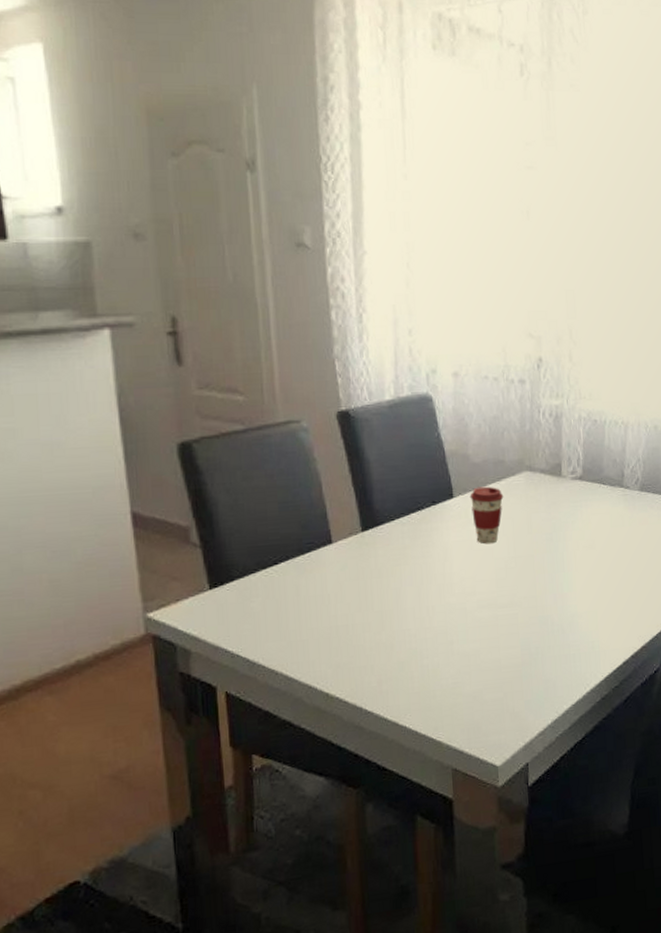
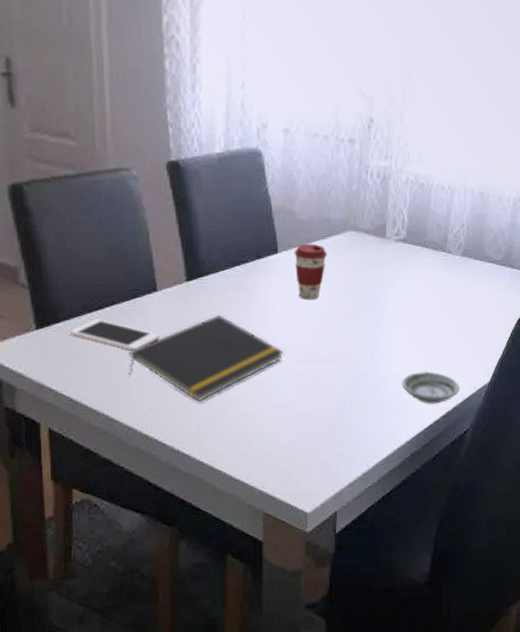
cell phone: none [245,575,337,607] -> present [71,319,160,351]
notepad: none [307,564,465,656] -> present [129,314,284,402]
saucer: none [587,611,647,645] -> present [402,371,459,404]

